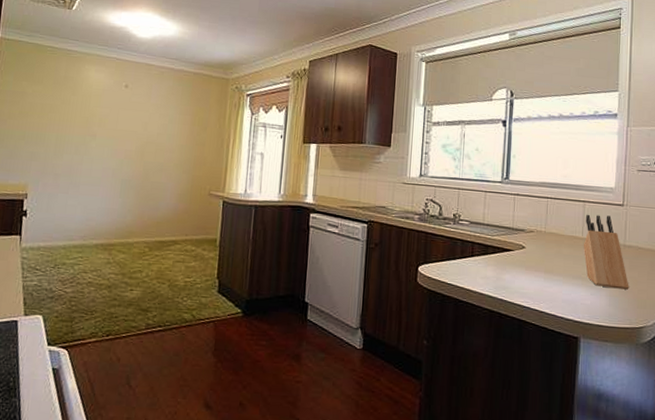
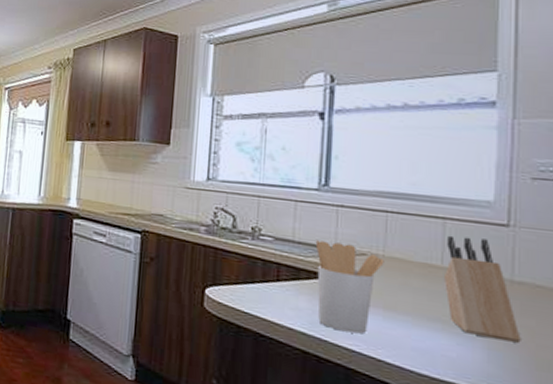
utensil holder: none [499,222,546,293] -> present [315,240,385,334]

